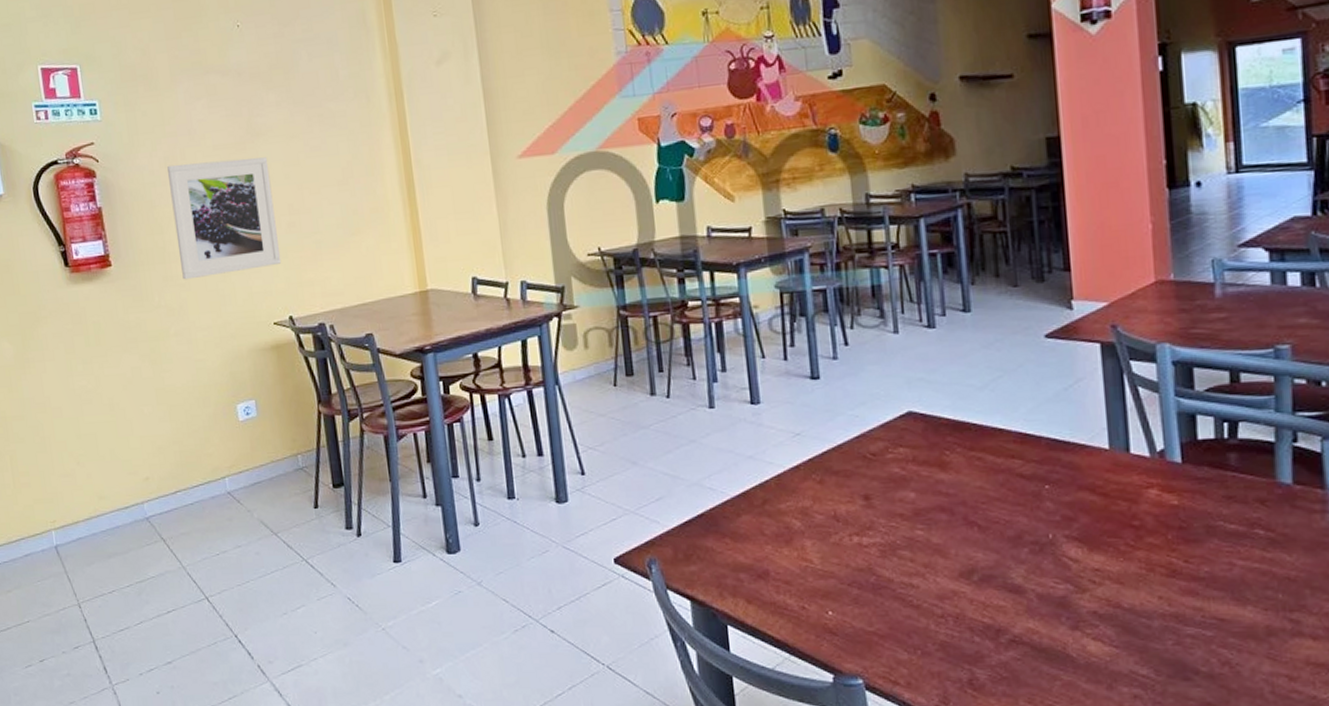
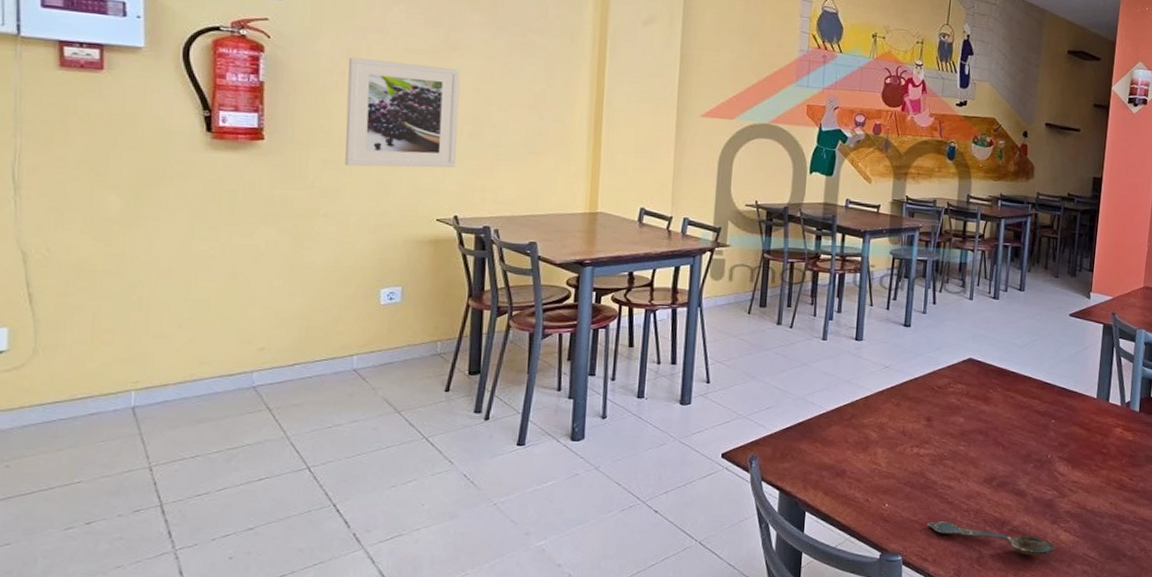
spoon: none [889,631,1083,675] -> present [926,521,1055,555]

